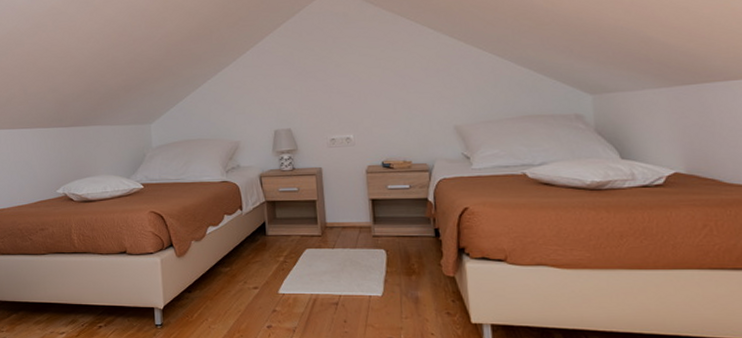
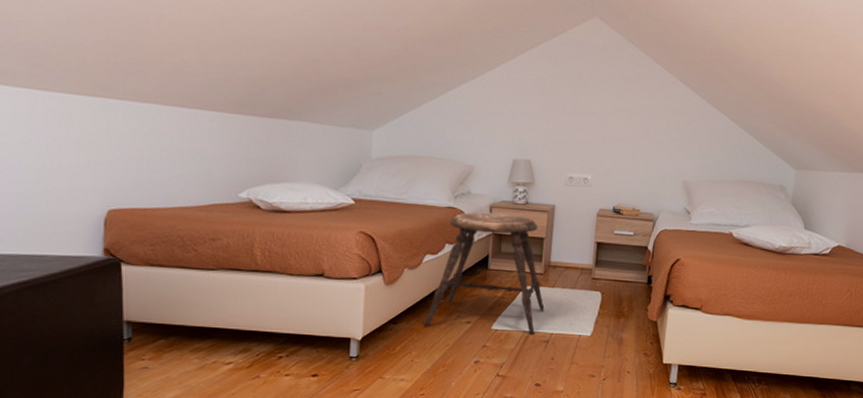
stool: none [215,180,328,299] -> present [424,211,545,336]

